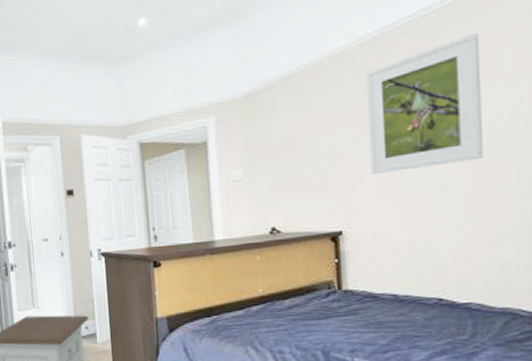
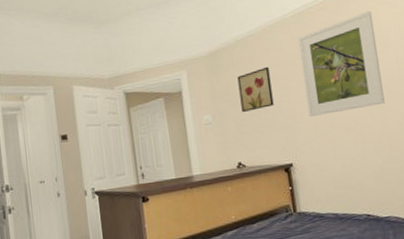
wall art: none [279,110,324,168] -> present [237,66,274,113]

